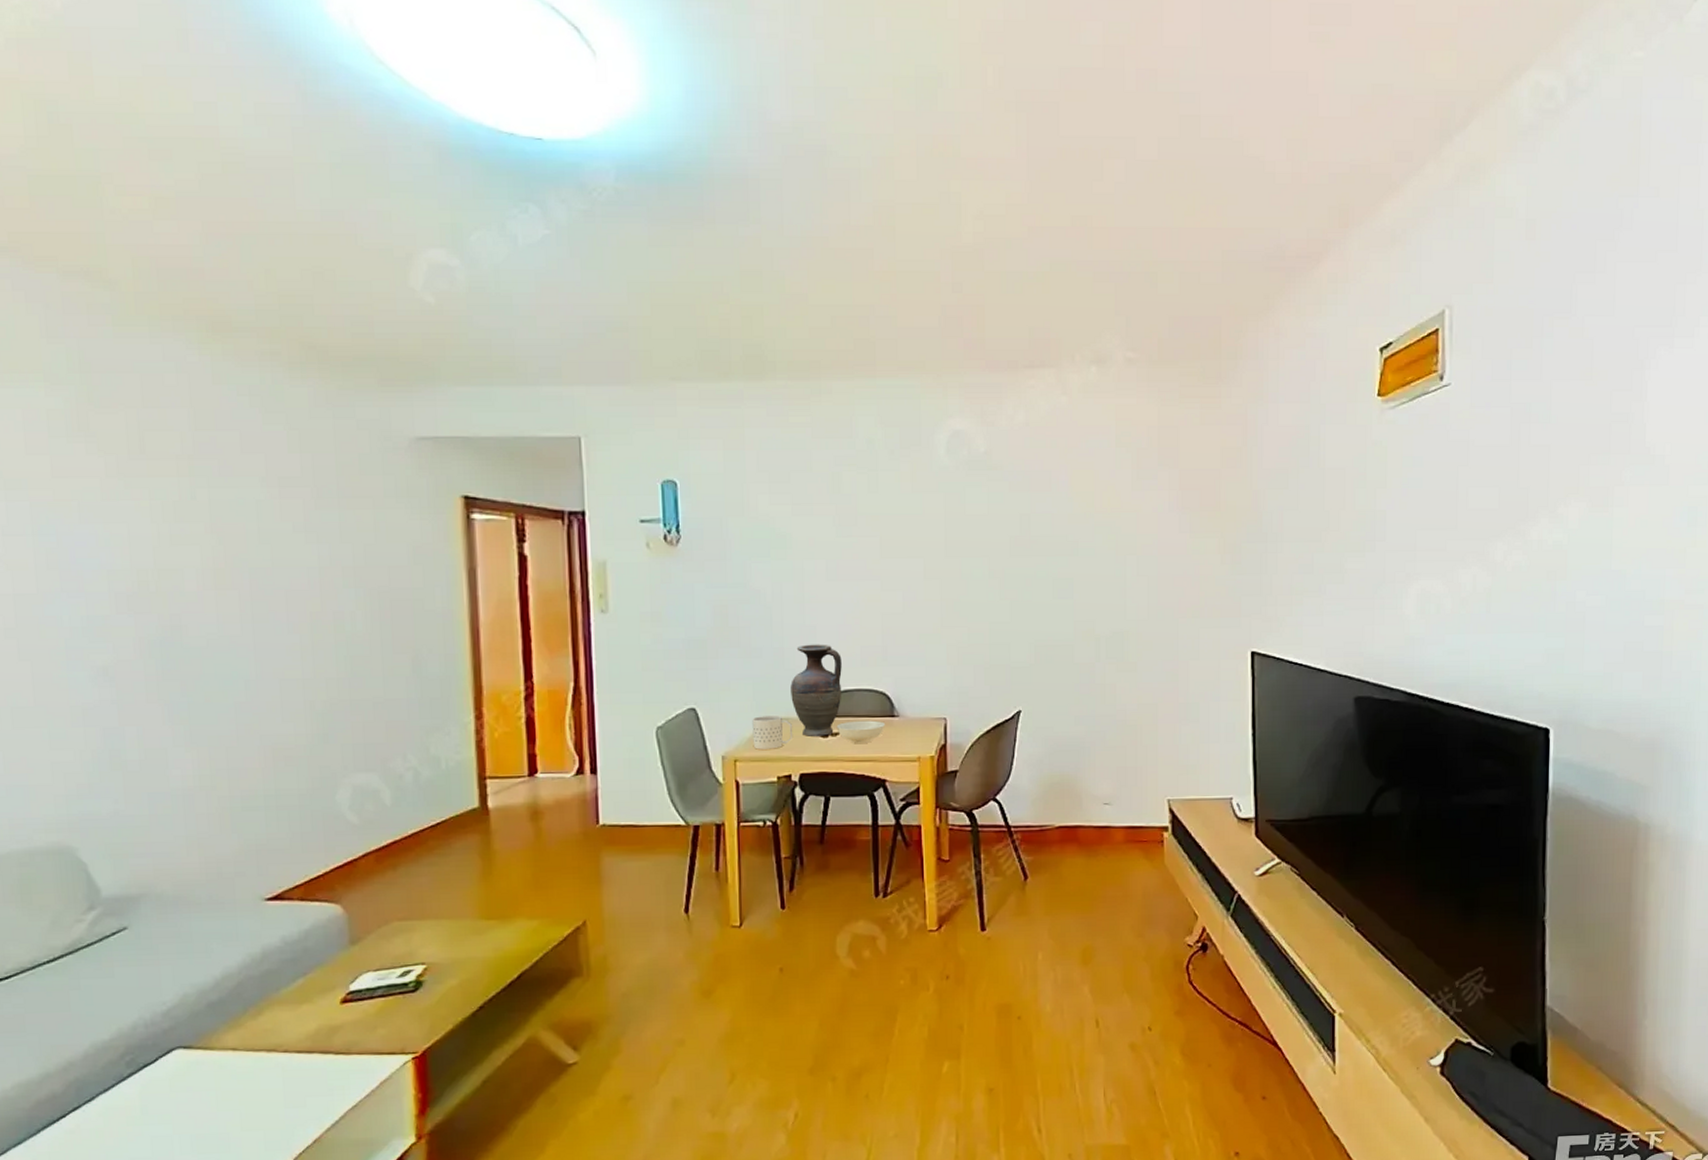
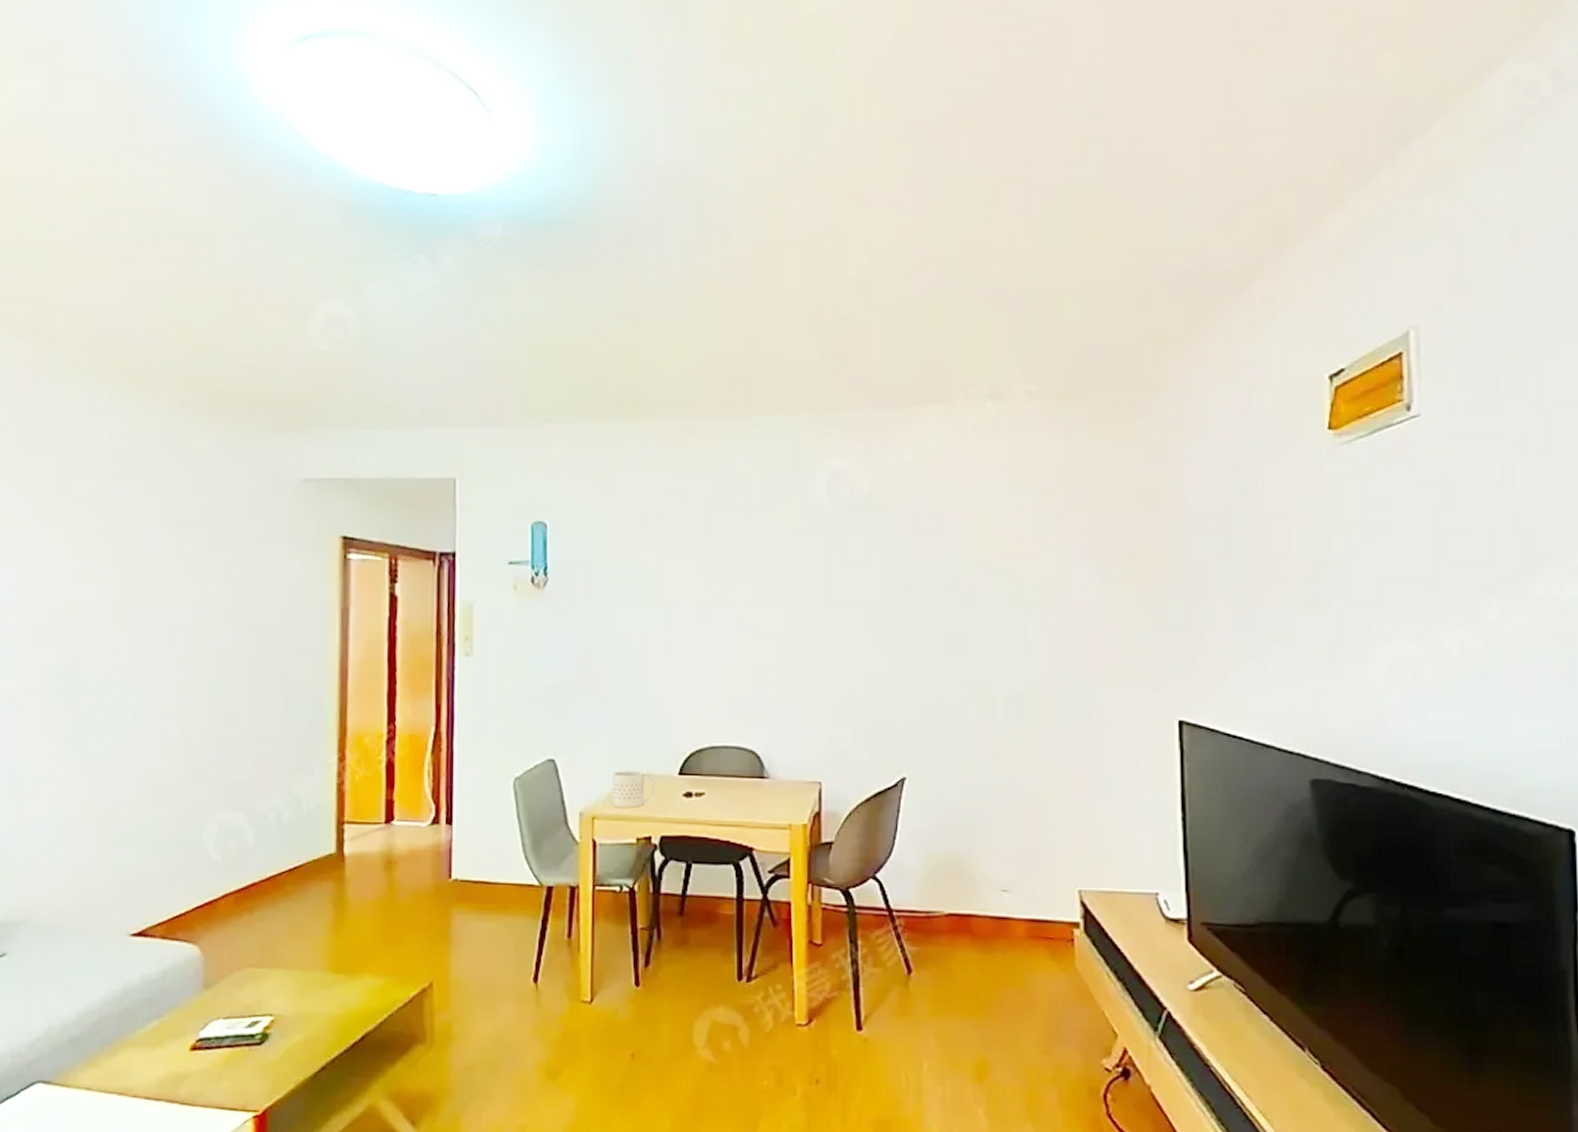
vase: present [791,644,842,736] -> none [654,695,709,796]
bowl: present [836,720,885,743] -> none [701,780,753,806]

